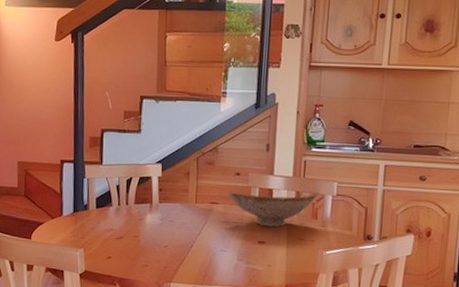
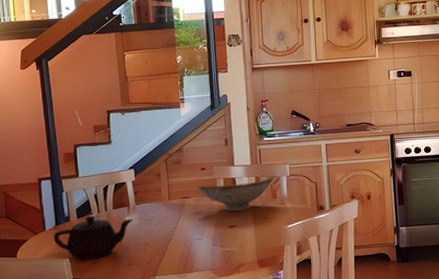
teapot: none [69,207,154,254] -> present [53,215,133,260]

